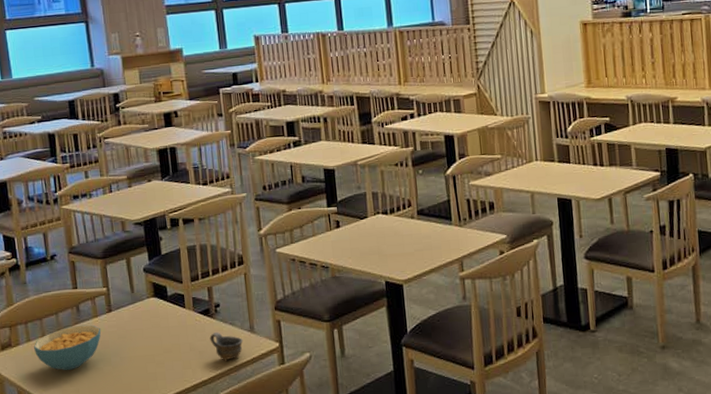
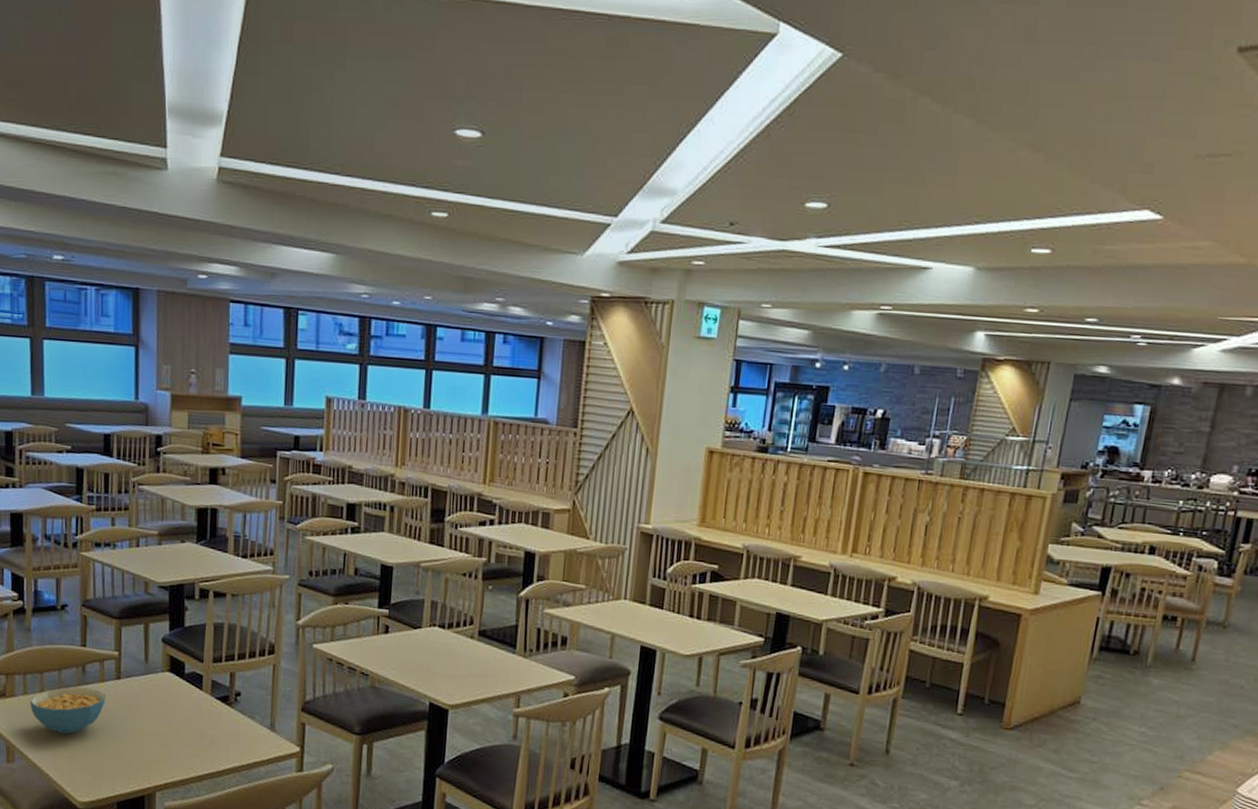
cup: present [209,332,243,361] -> none [224,723,261,756]

